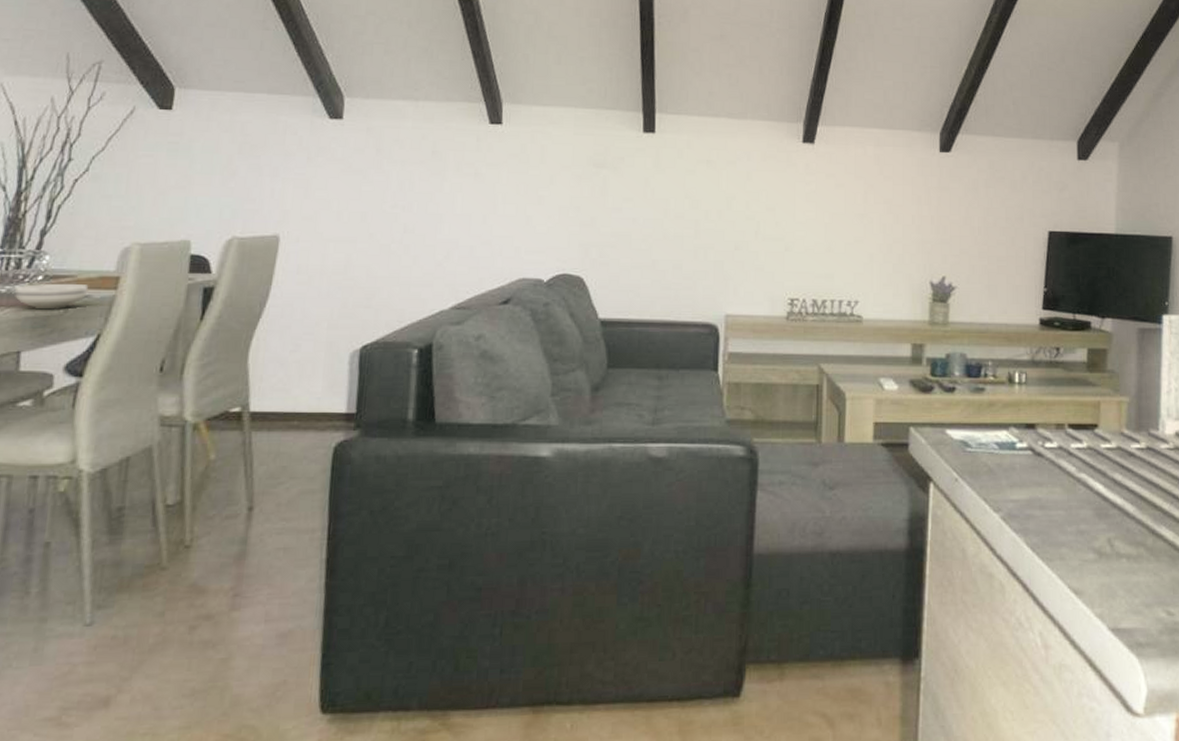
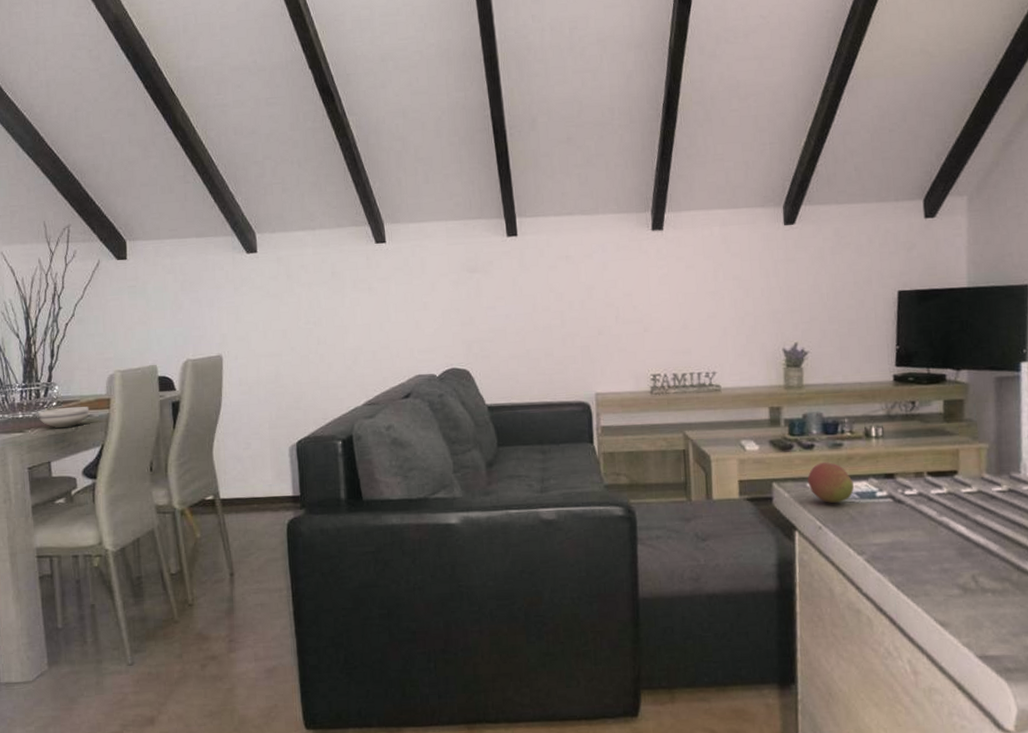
fruit: none [946,408,994,453] -> present [807,462,854,503]

